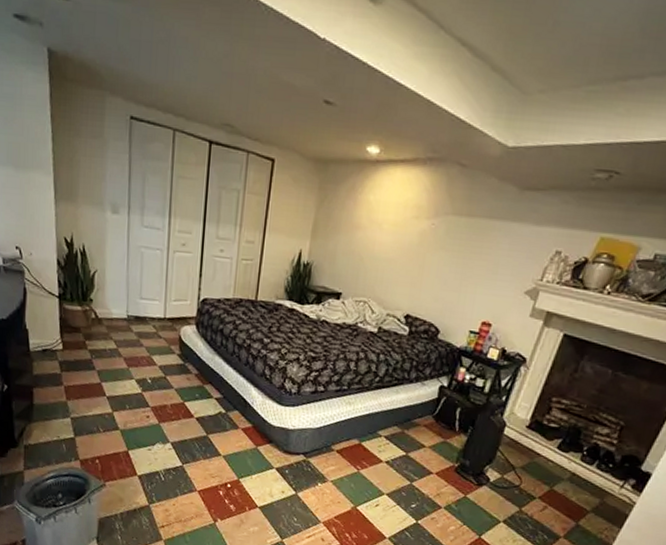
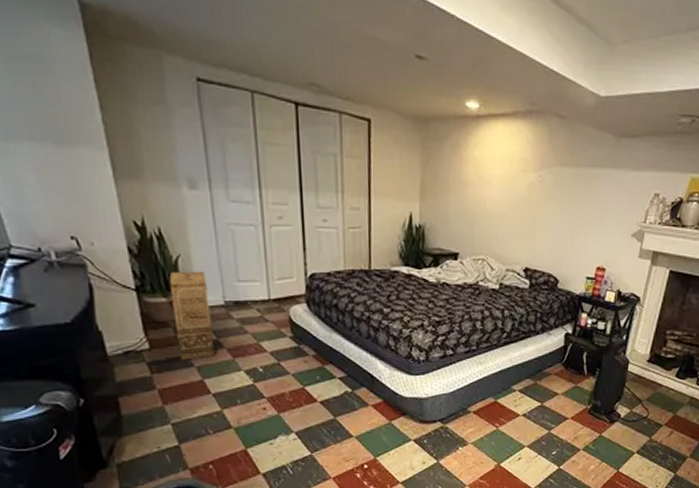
cardboard box: none [85,284,115,364] -> present [169,271,216,360]

